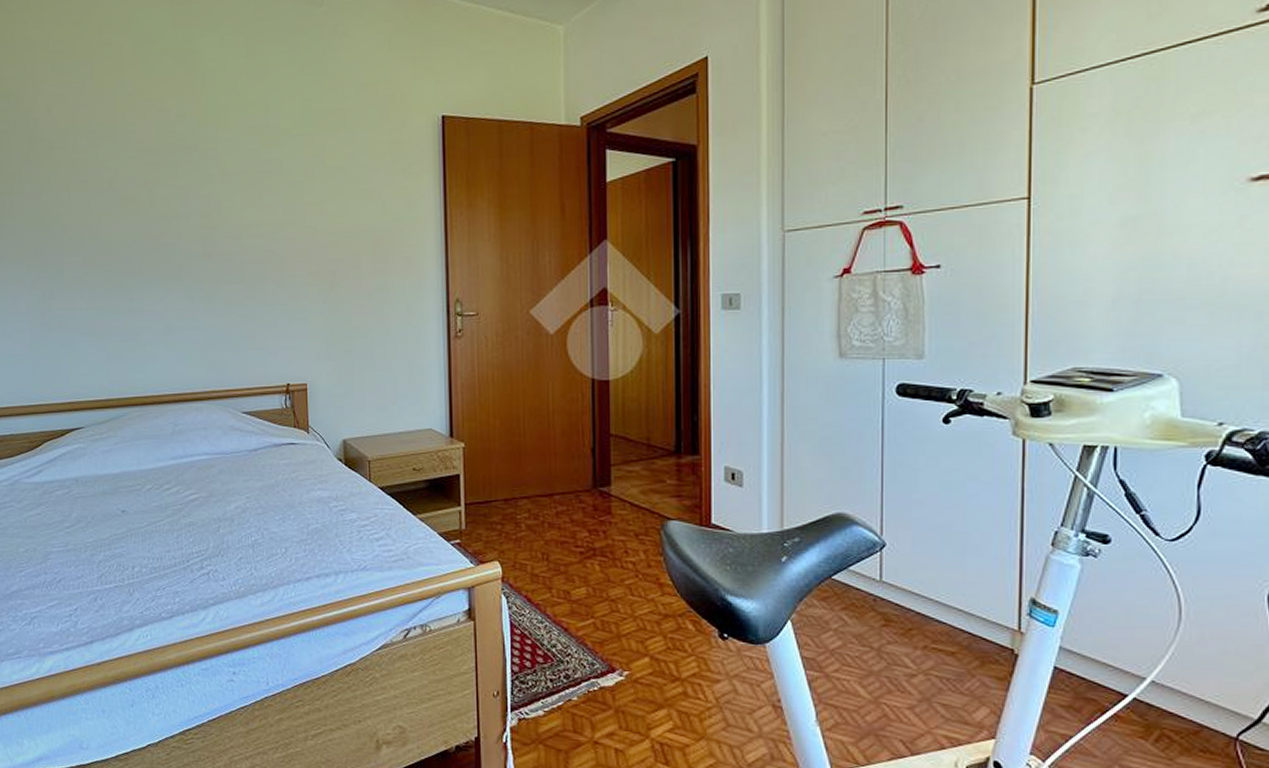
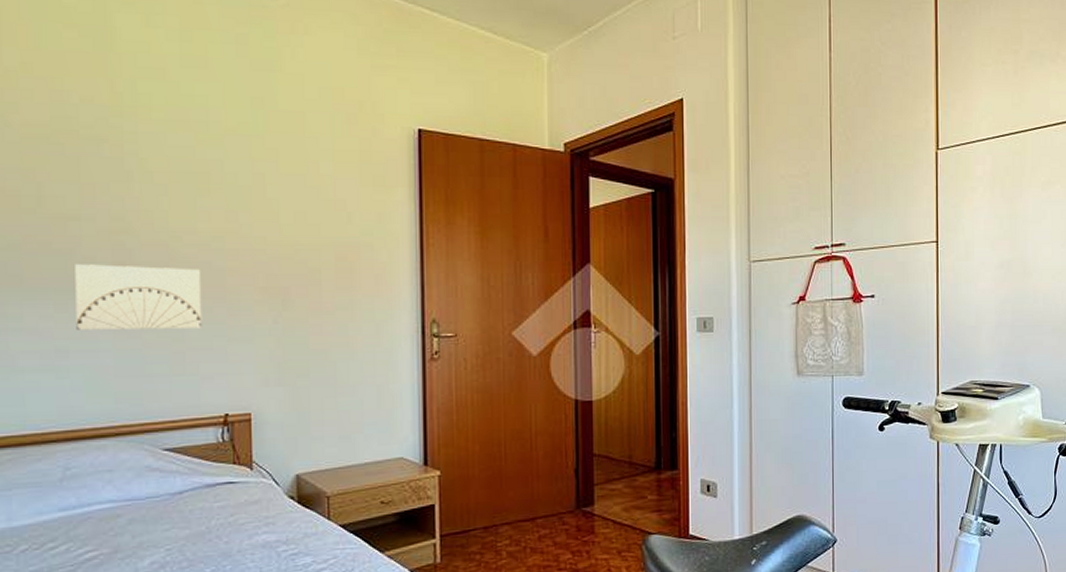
wall art: none [177,255,269,311] -> present [75,264,203,330]

